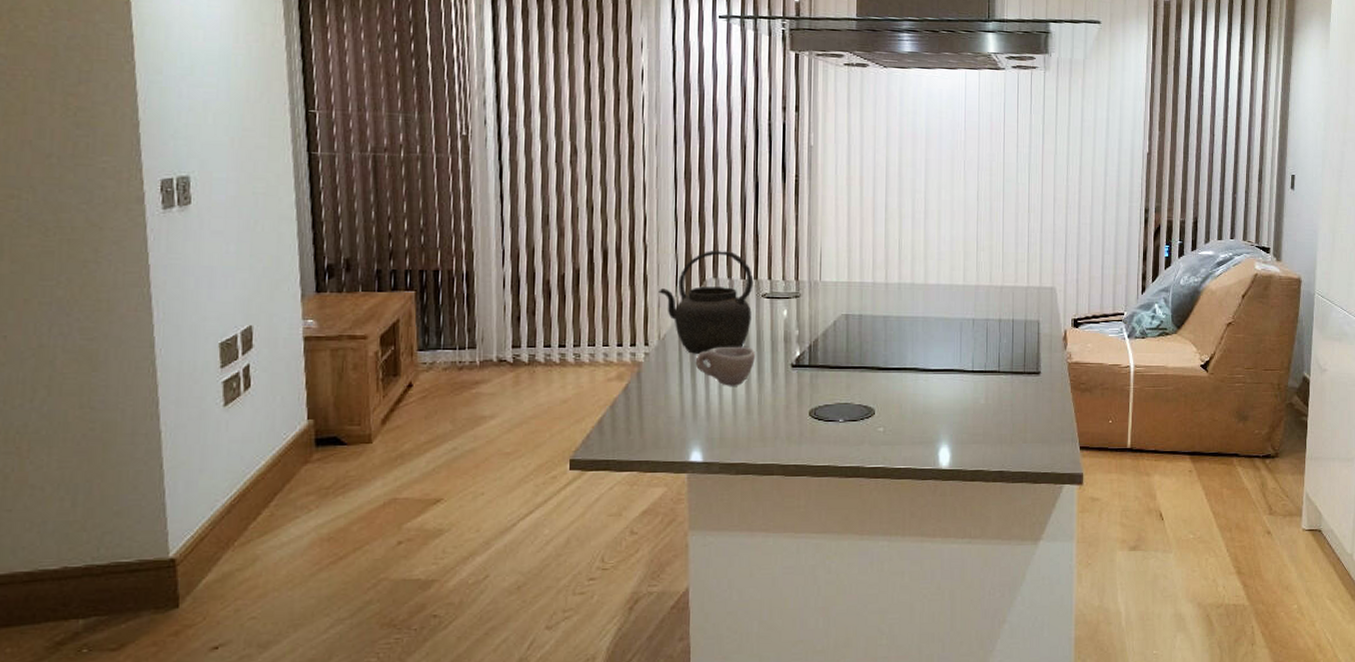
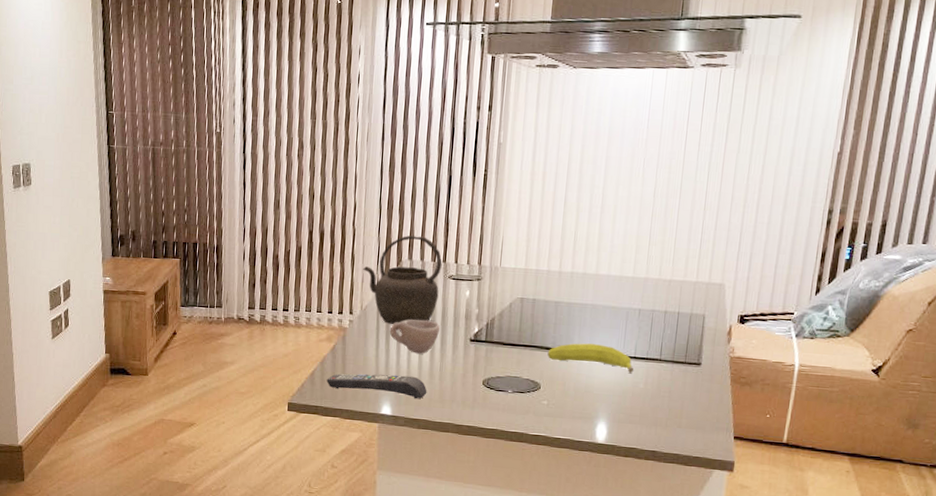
remote control: none [619,413,745,440] -> present [326,373,427,399]
fruit: none [879,359,973,388] -> present [547,343,634,373]

